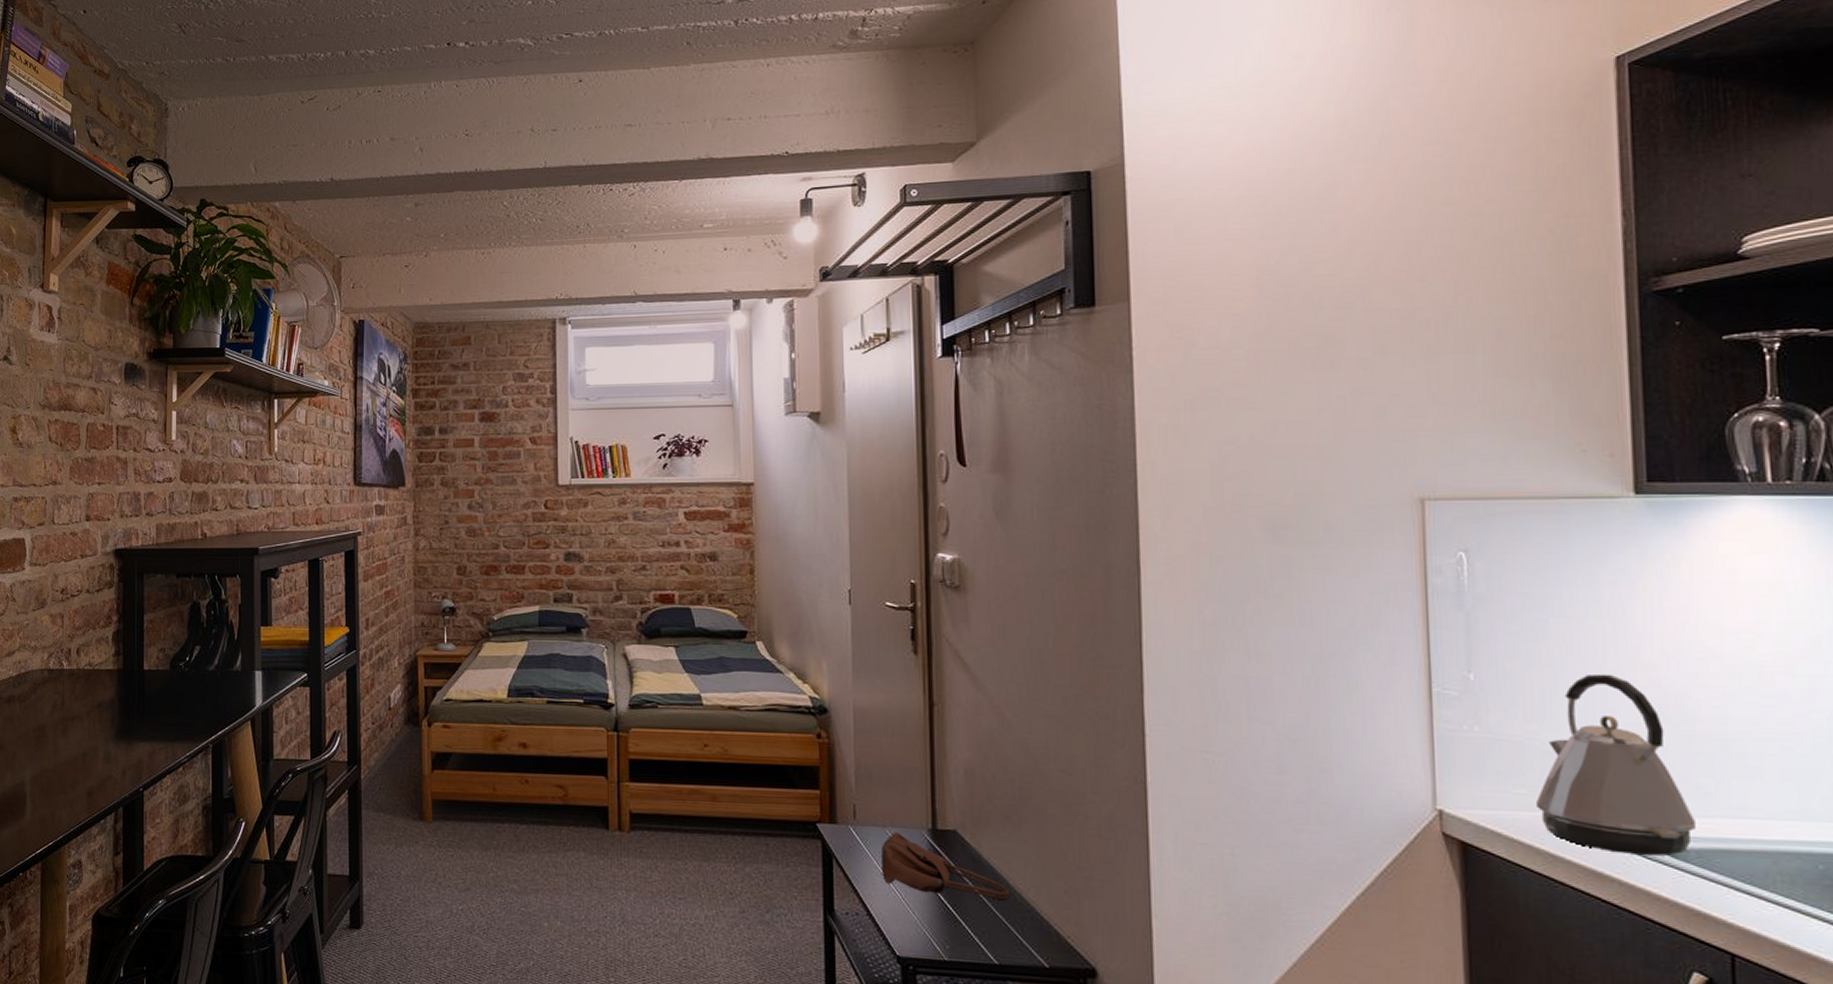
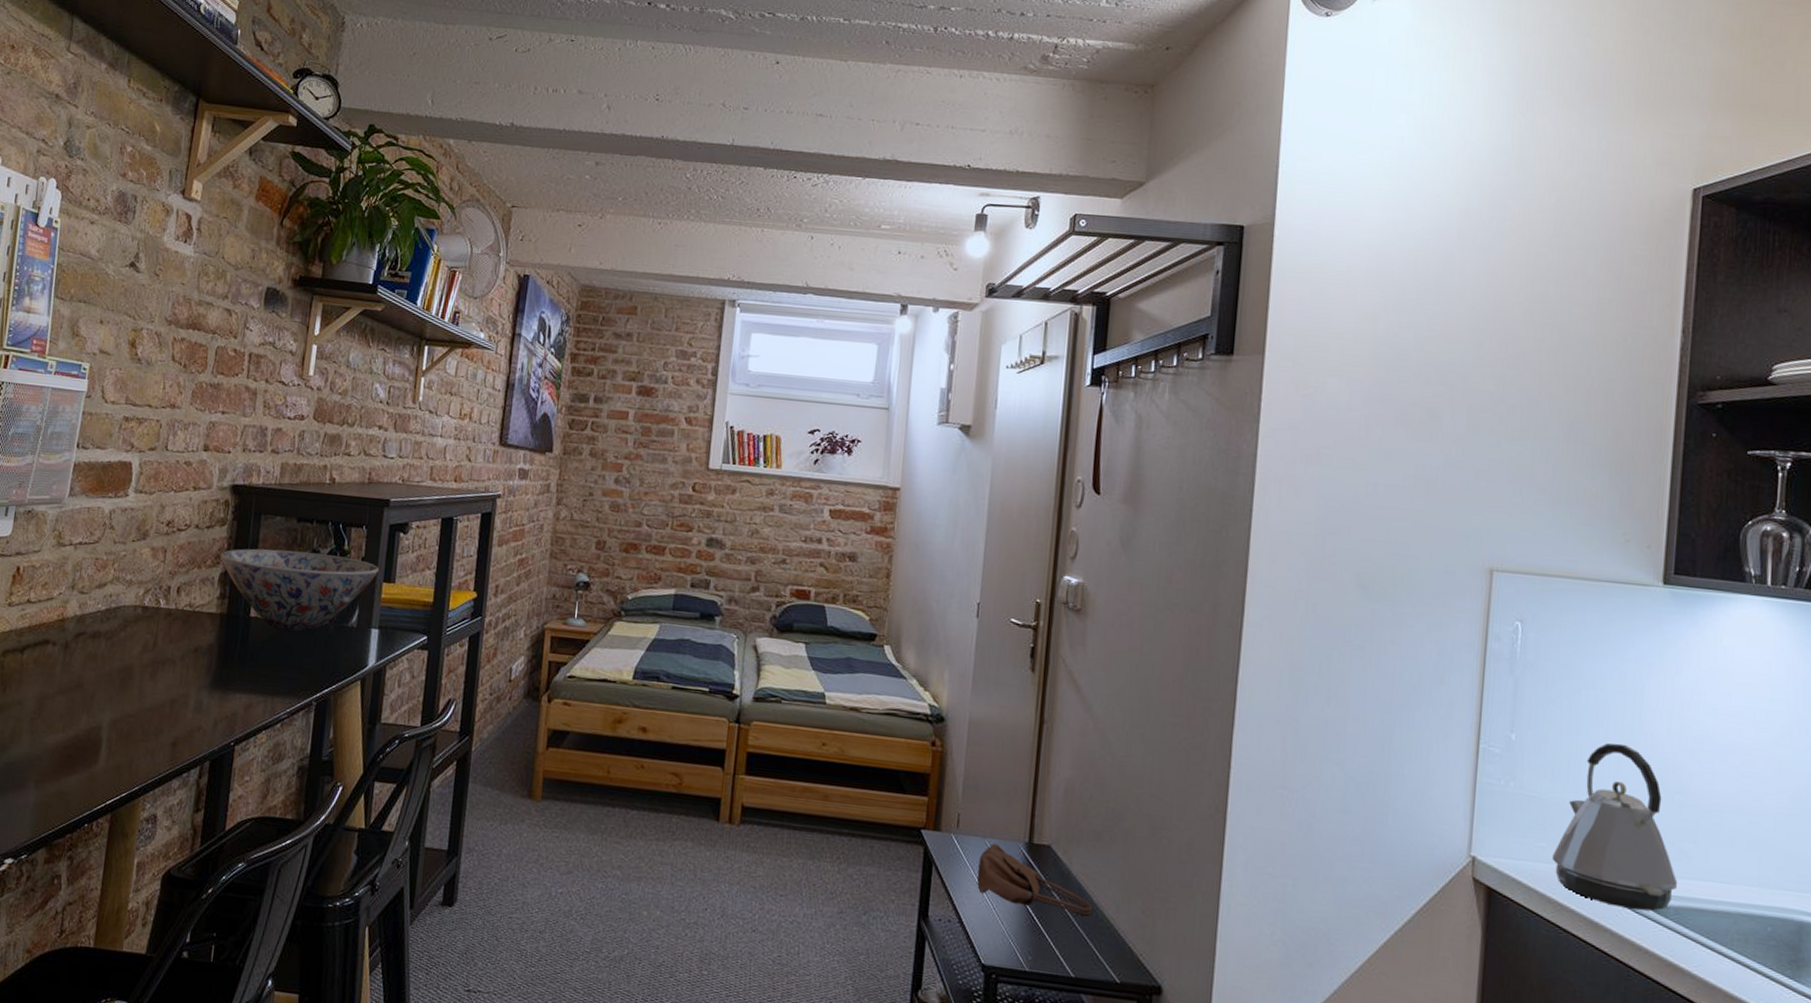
bowl: none [112,605,256,680] -> present [221,548,380,633]

